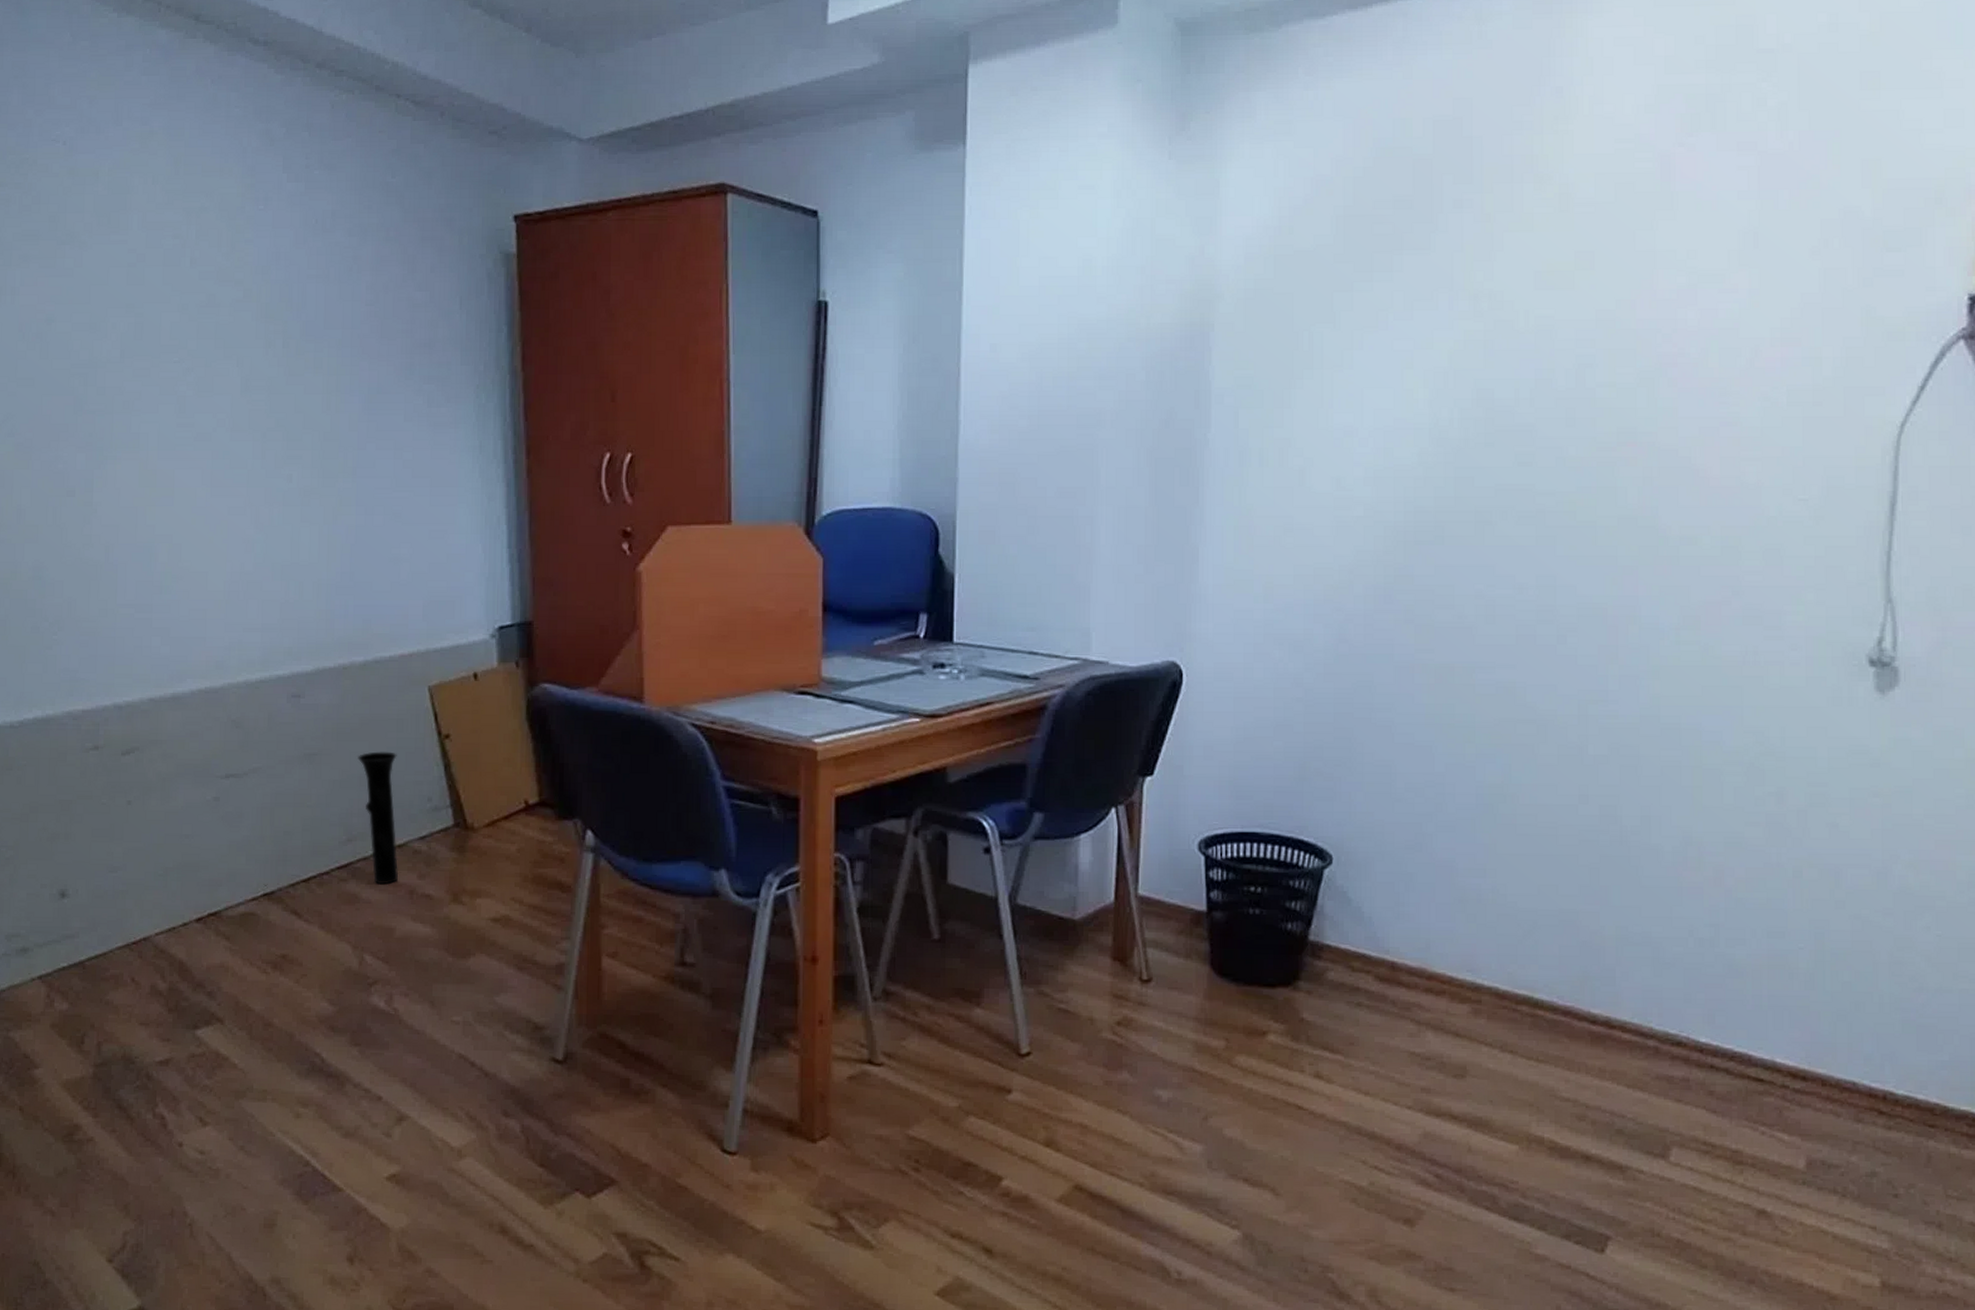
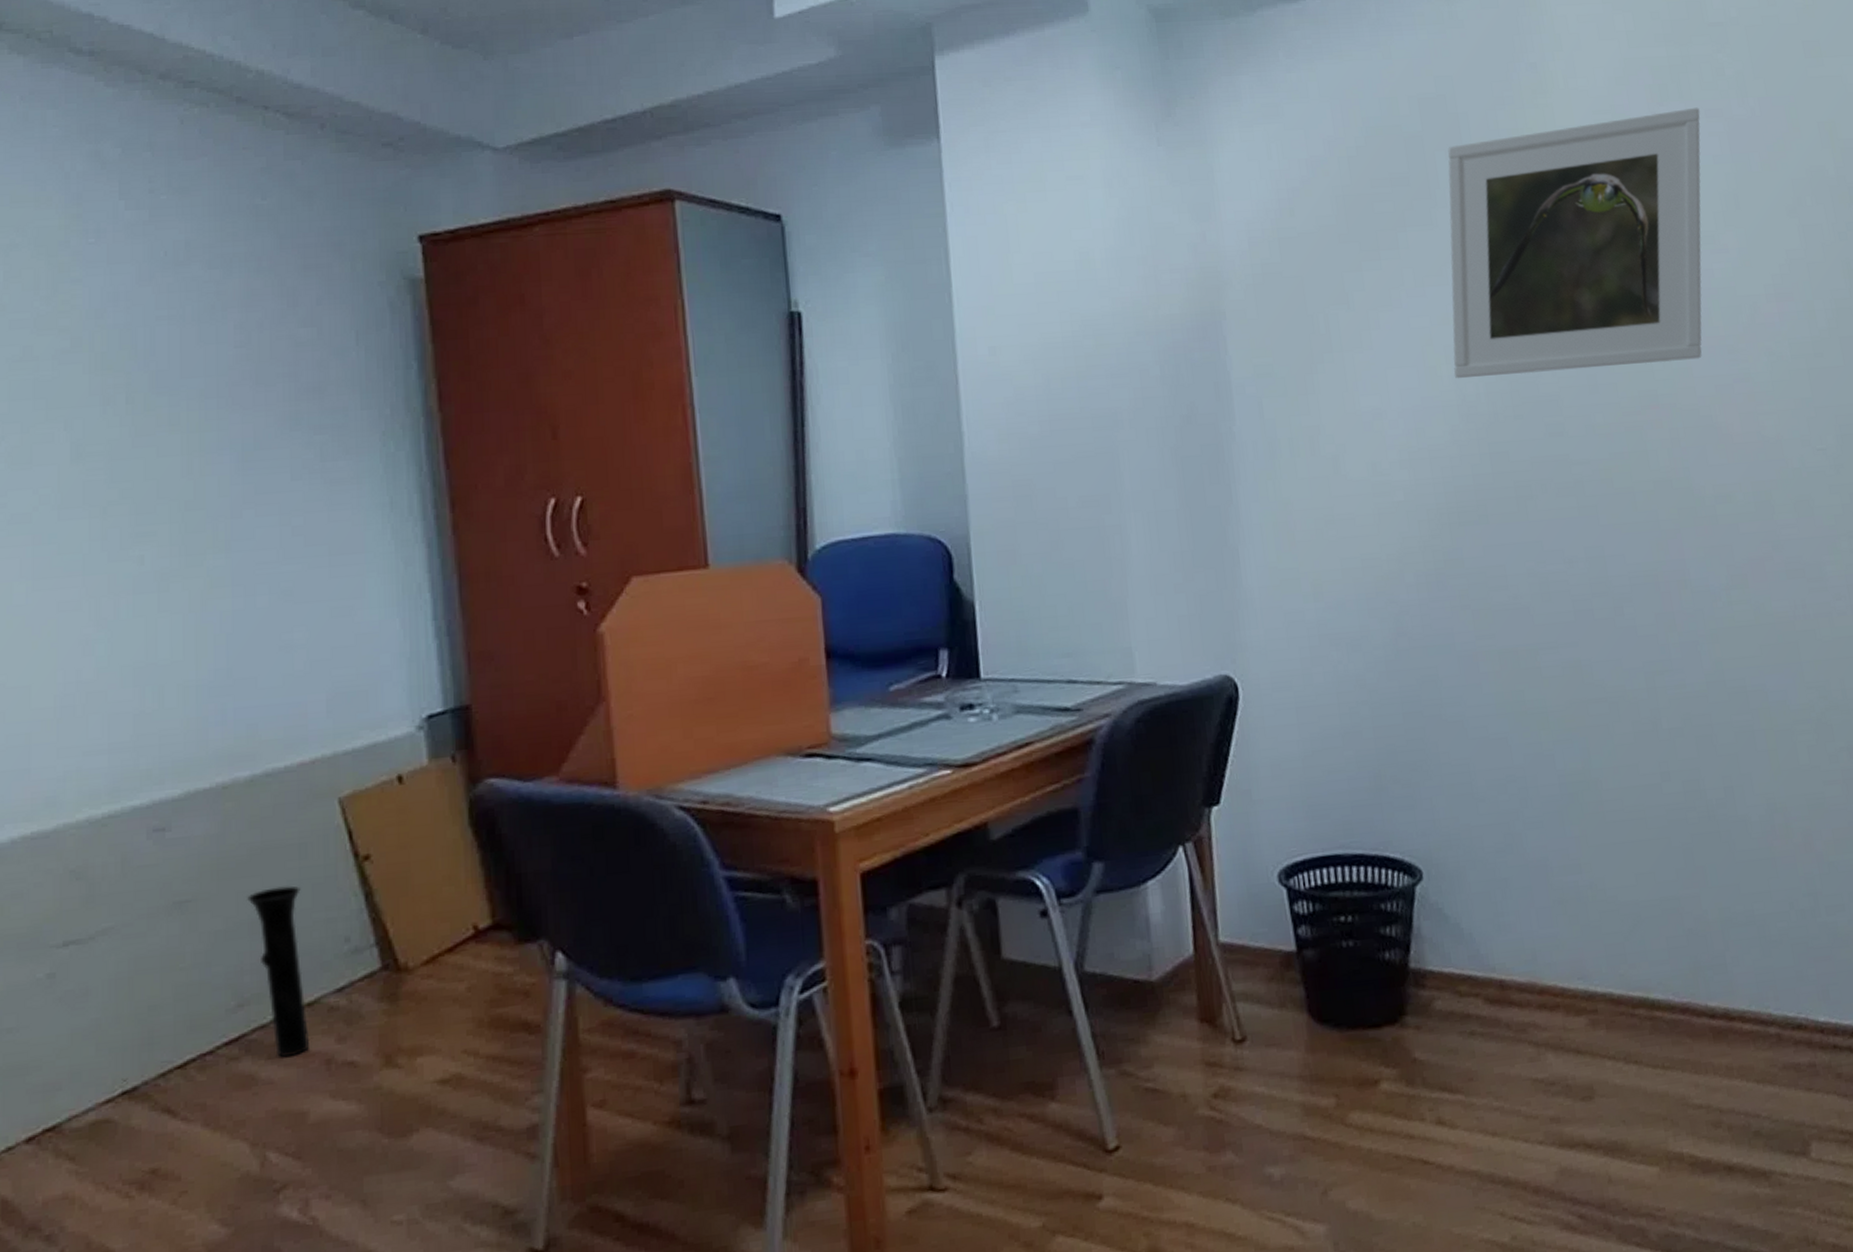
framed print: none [1430,139,1732,403] -> present [1448,107,1702,379]

